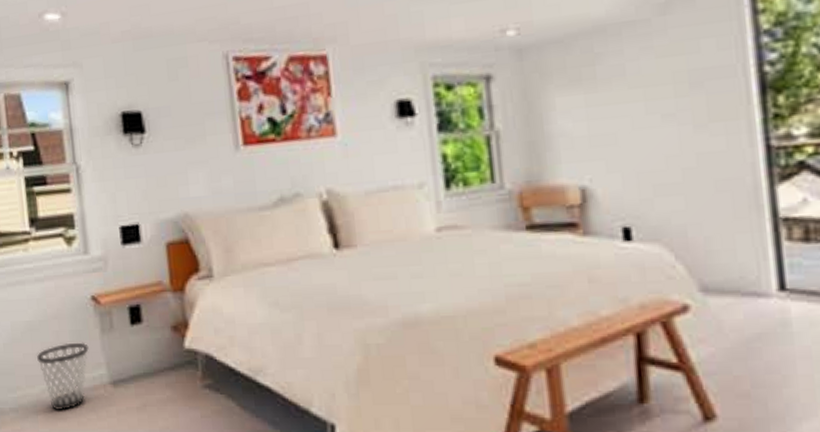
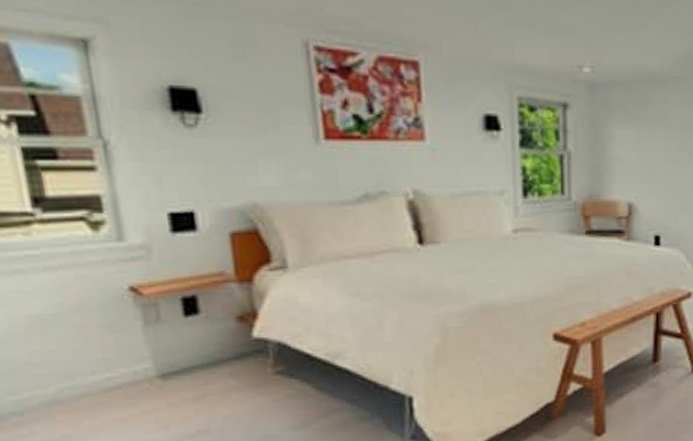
wastebasket: present [37,342,89,410] -> none [50,336,127,409]

